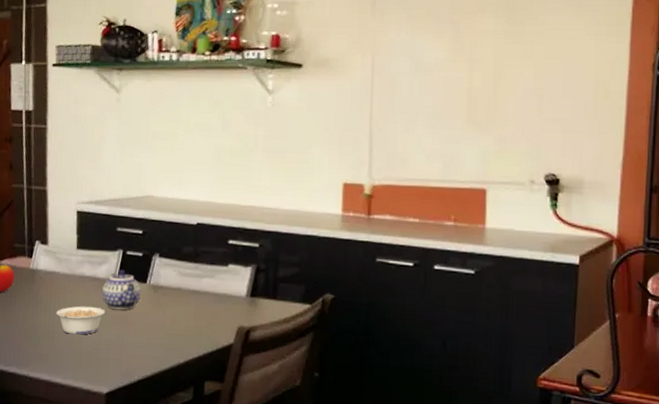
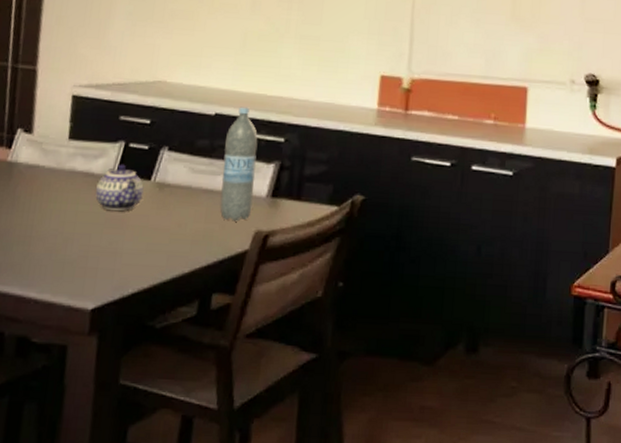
legume: present [55,306,106,335] -> none [35,206,99,241]
water bottle: none [206,216,236,319] -> present [220,106,258,222]

